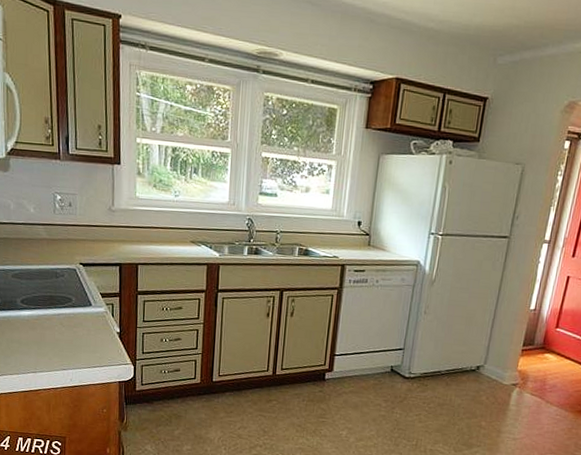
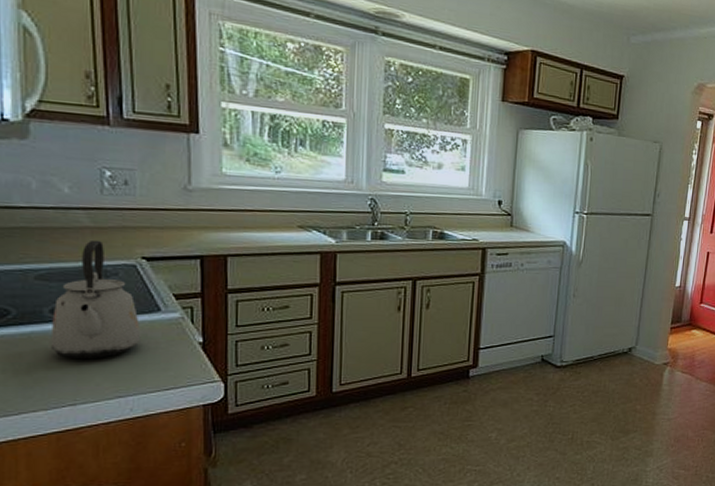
kettle: none [21,248,78,339] -> present [50,239,141,358]

